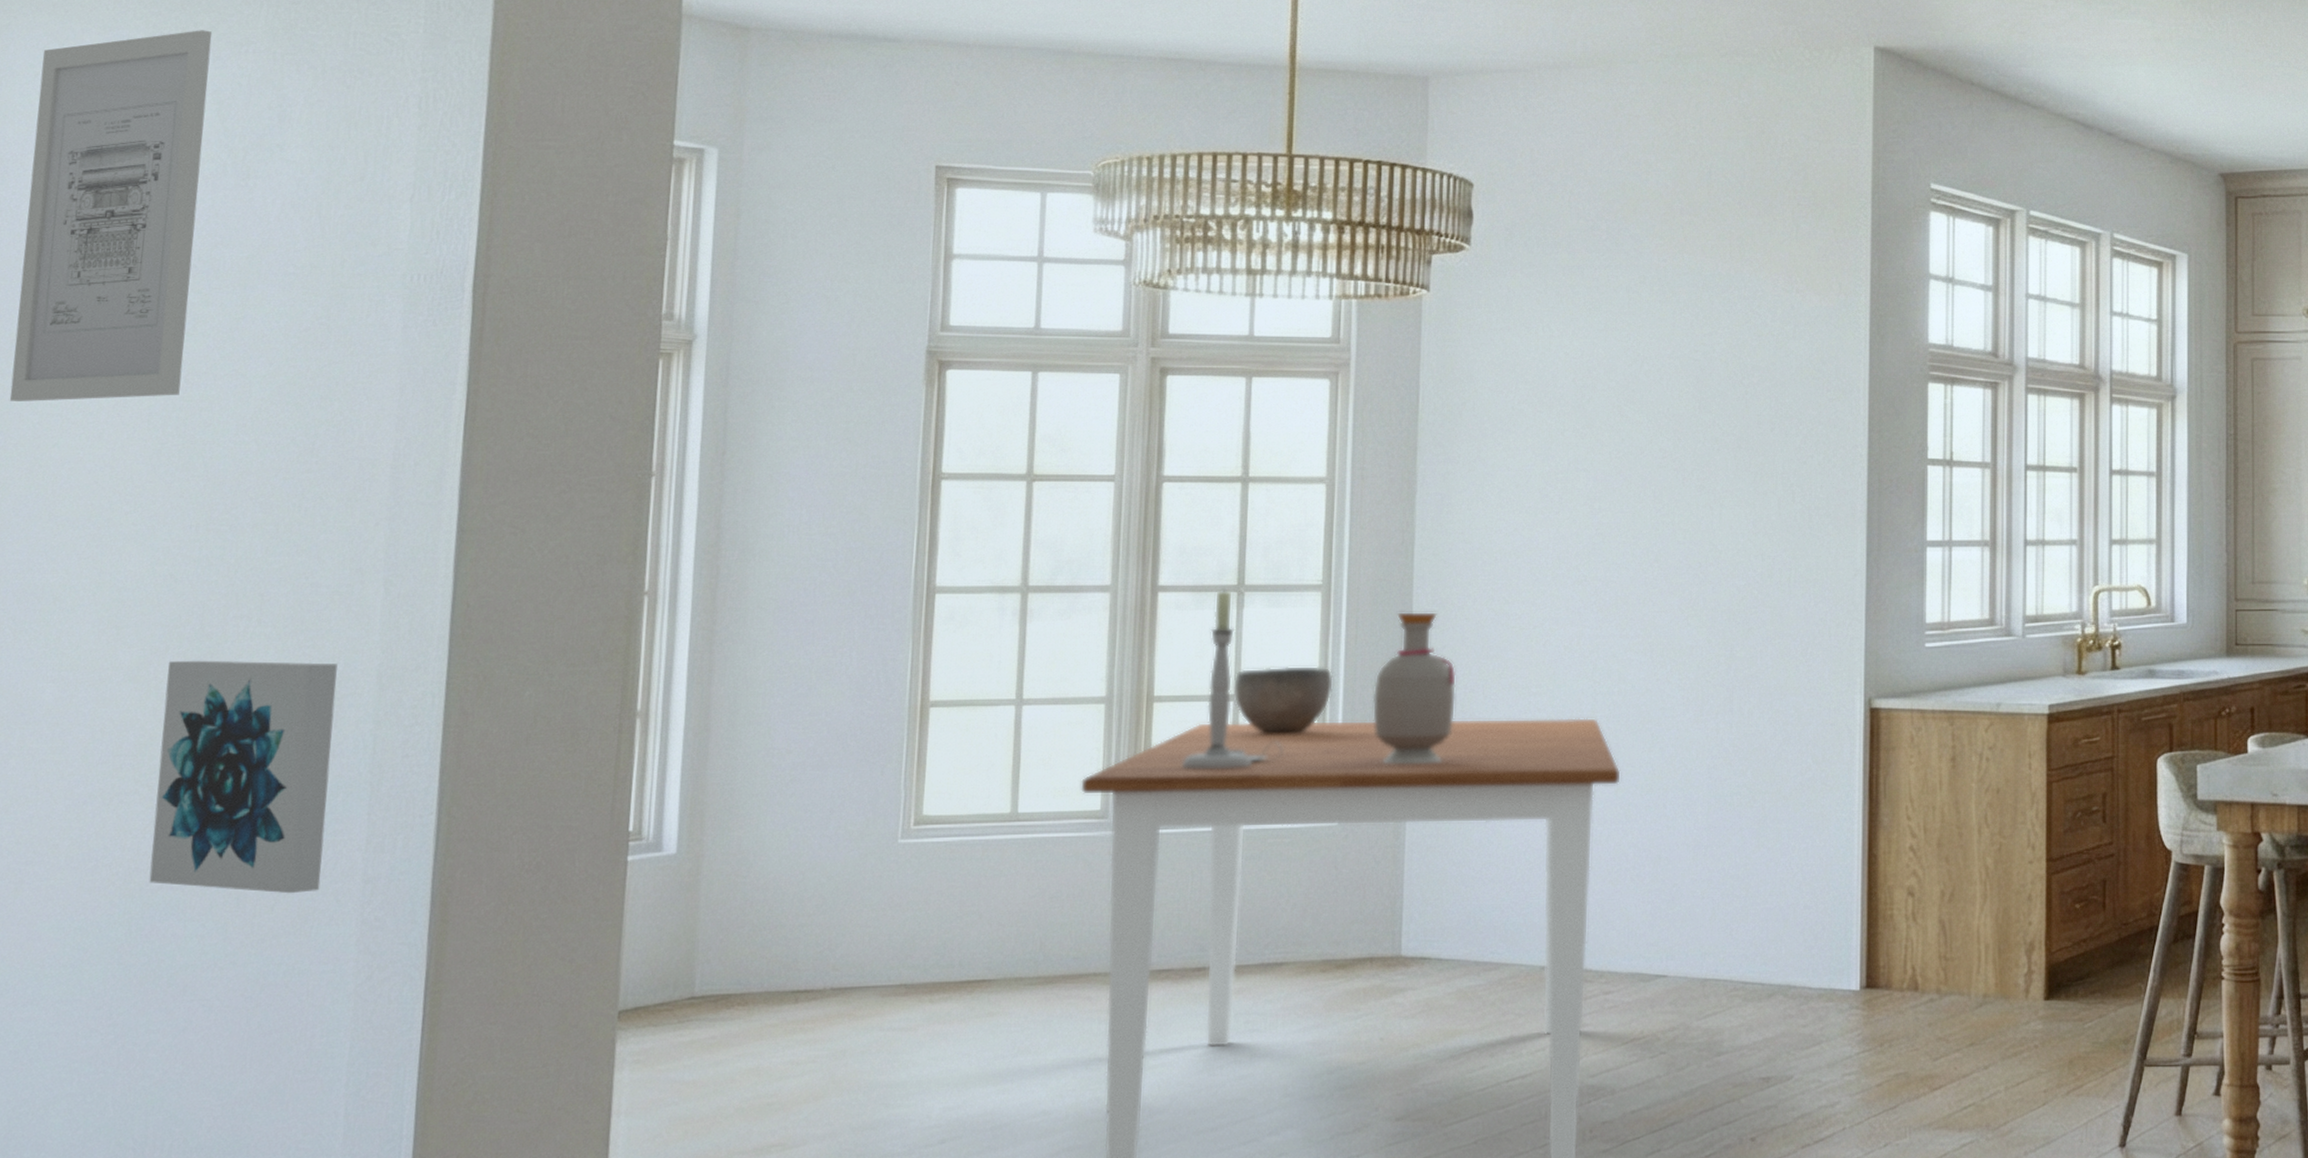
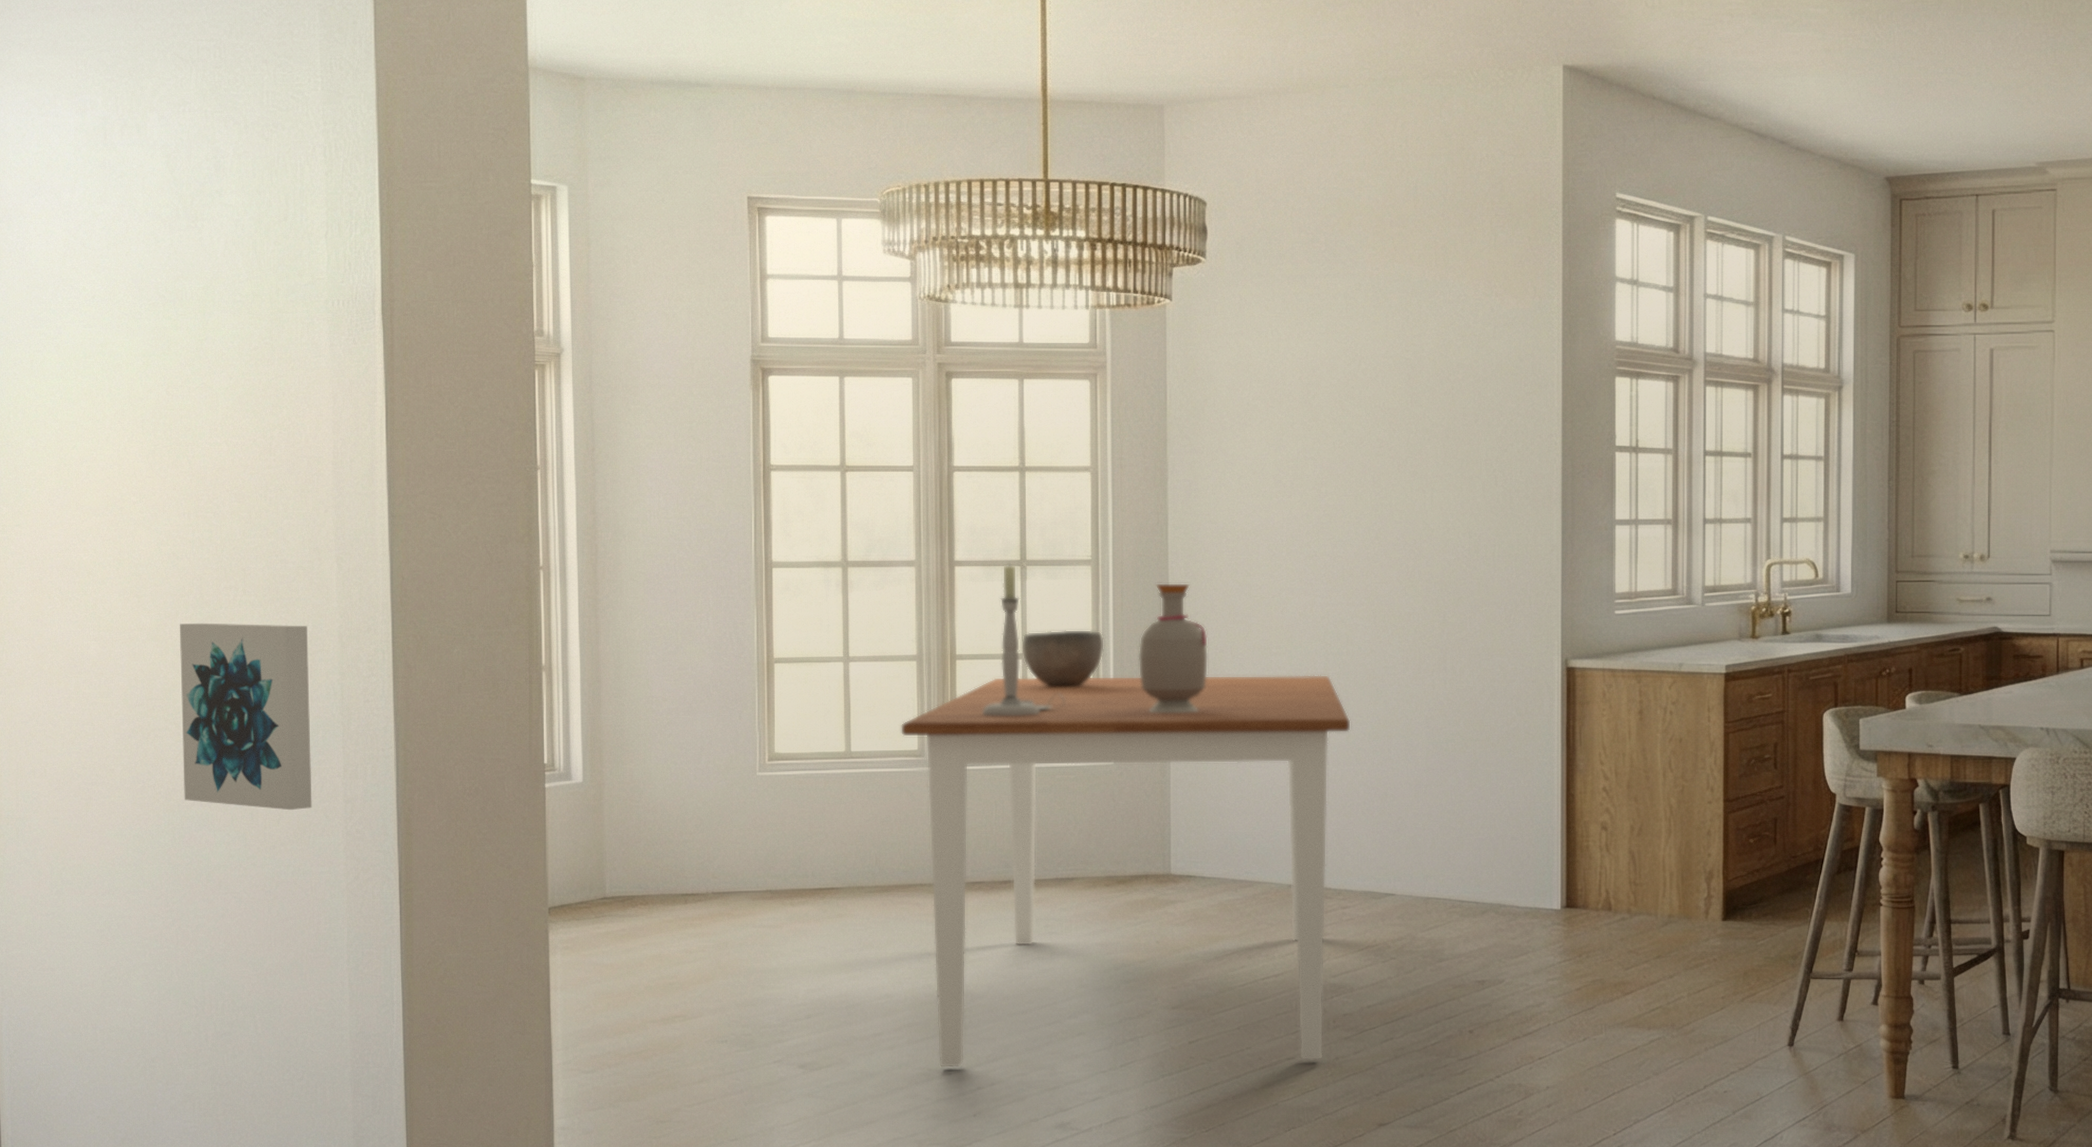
wall art: present [9,30,213,401] -> none [26,93,163,411]

